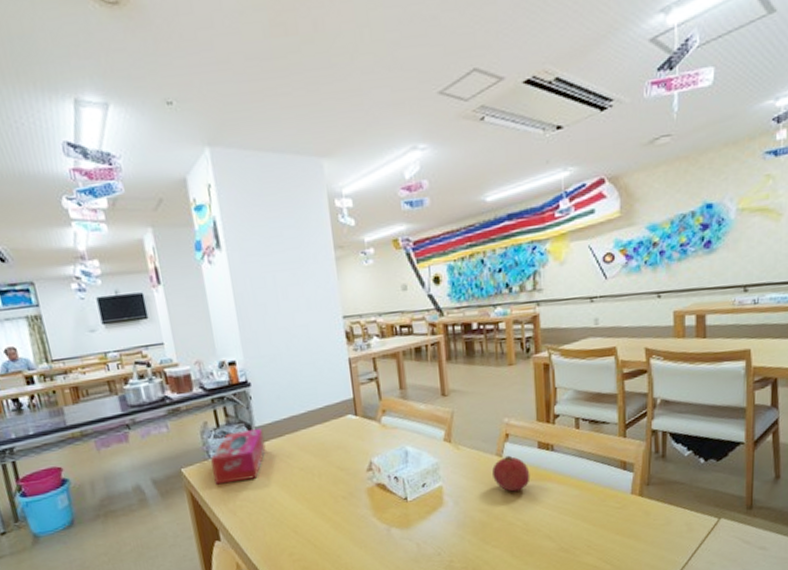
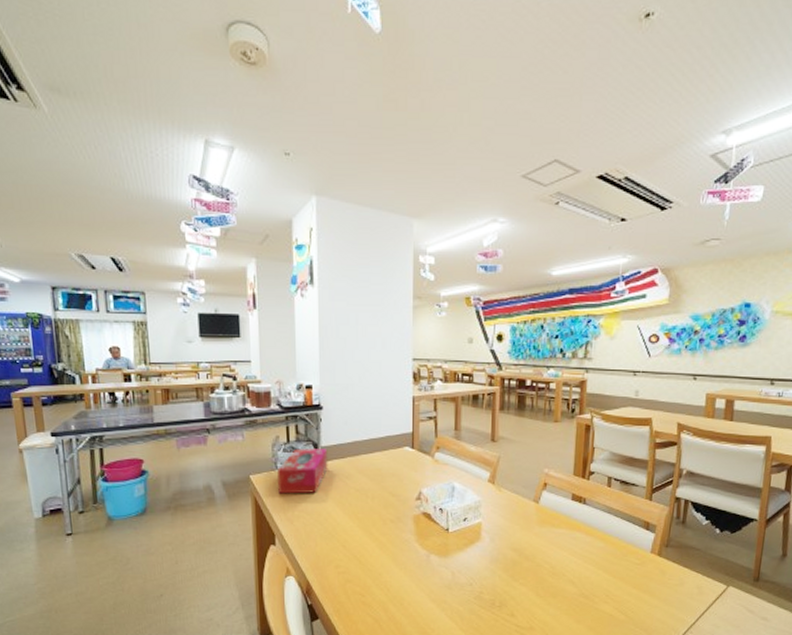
fruit: present [492,455,531,492] -> none [528,503,562,536]

